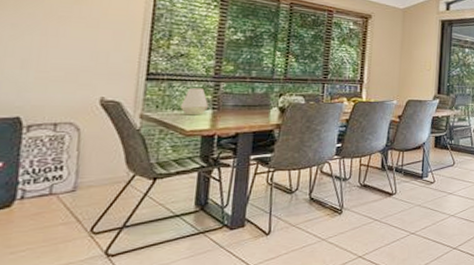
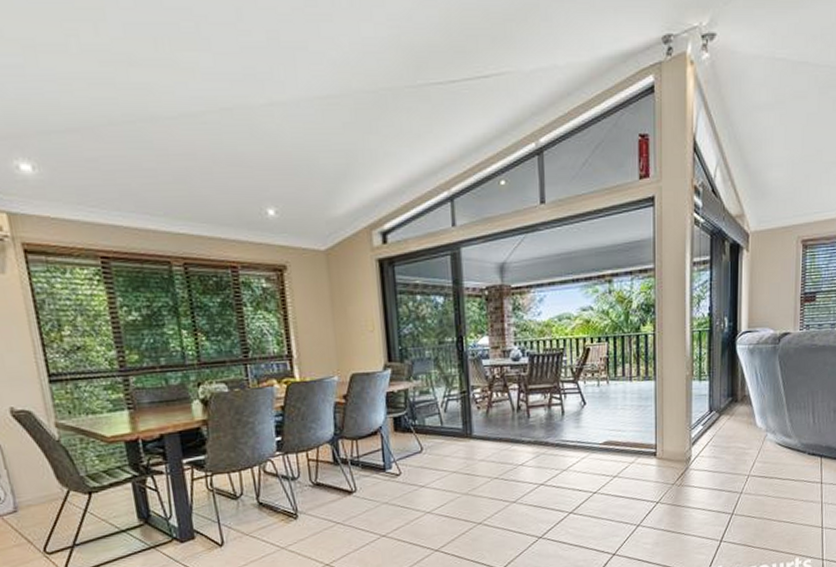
vase: present [181,88,210,116] -> none [93,385,124,420]

